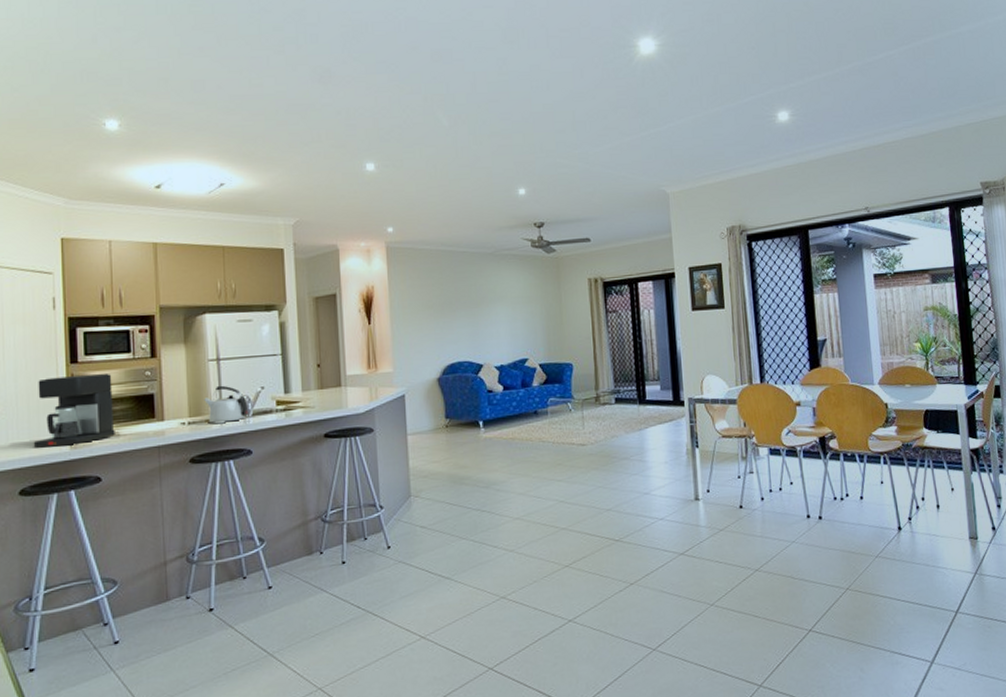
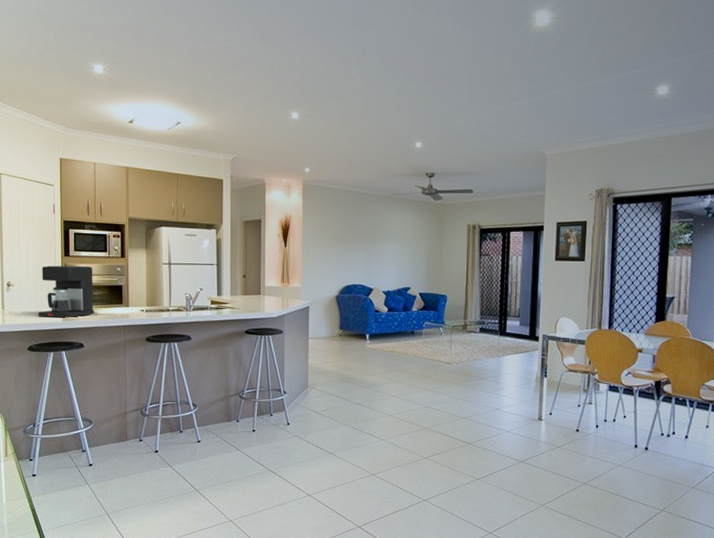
kettle: present [204,385,248,424] -> none [158,284,190,314]

